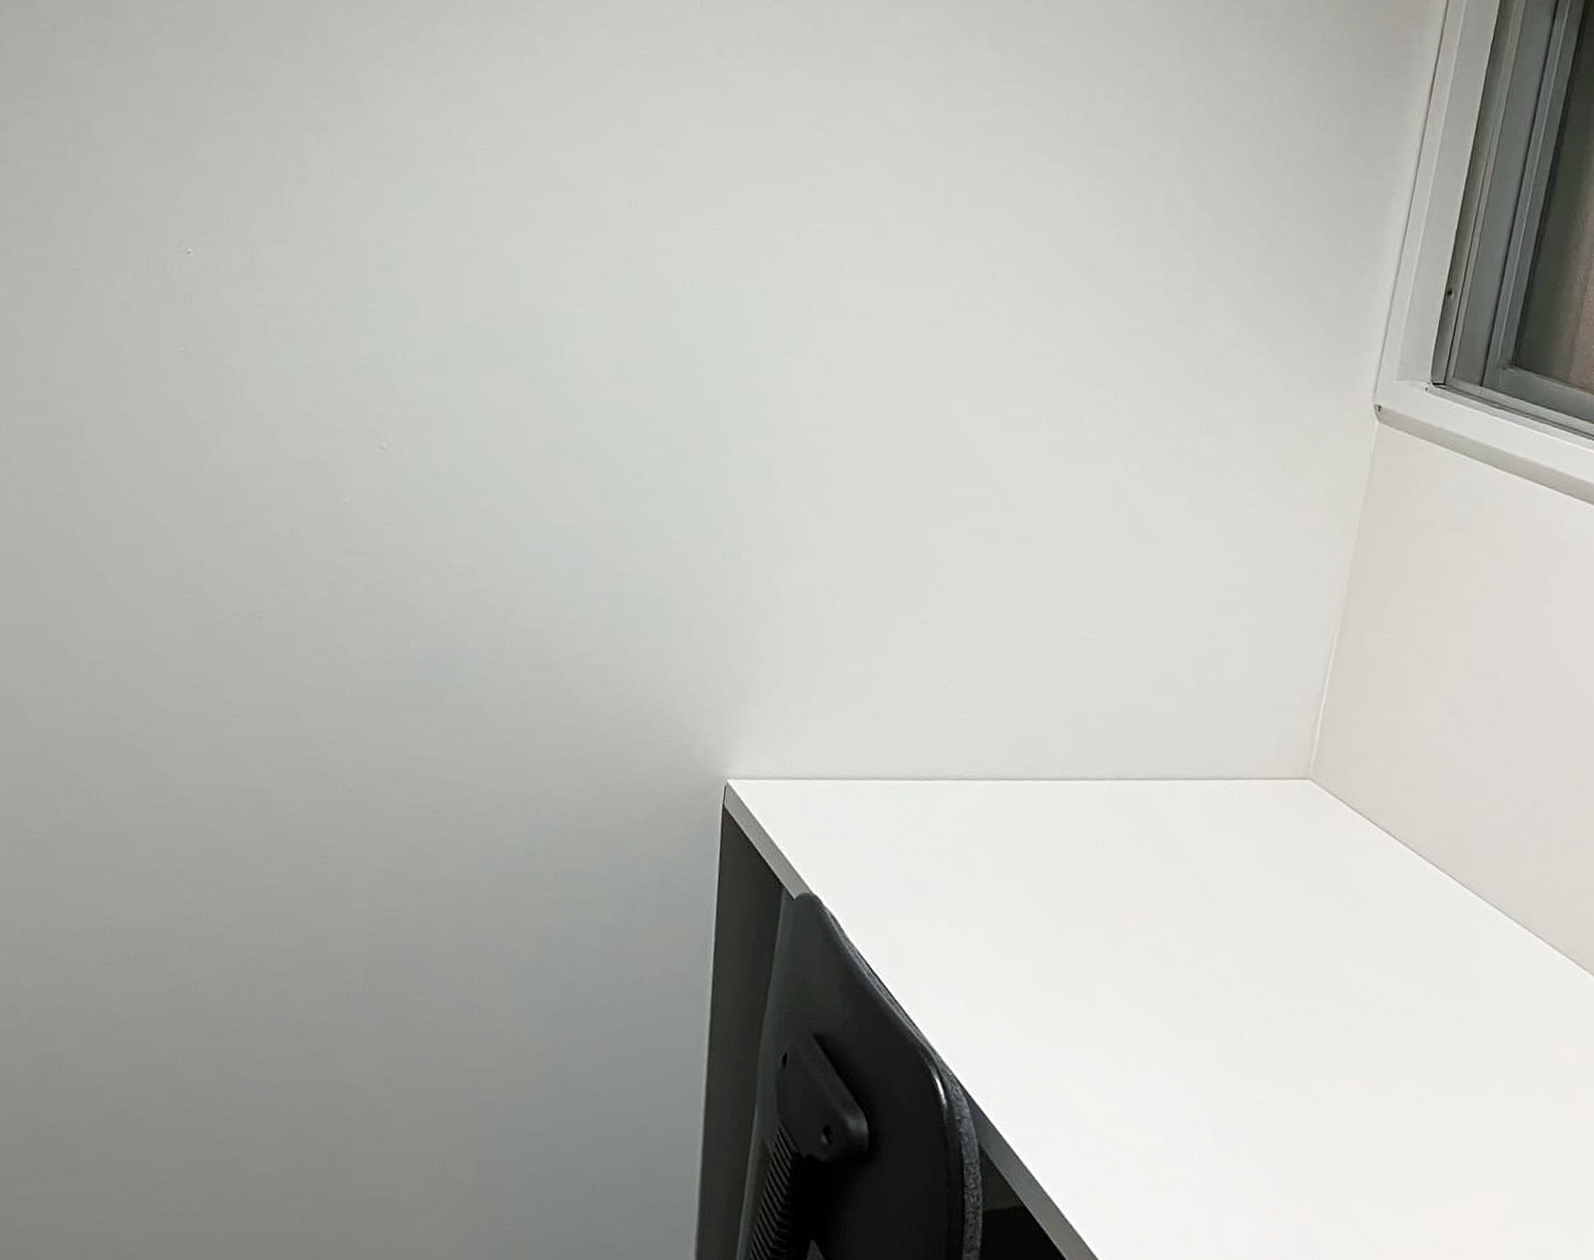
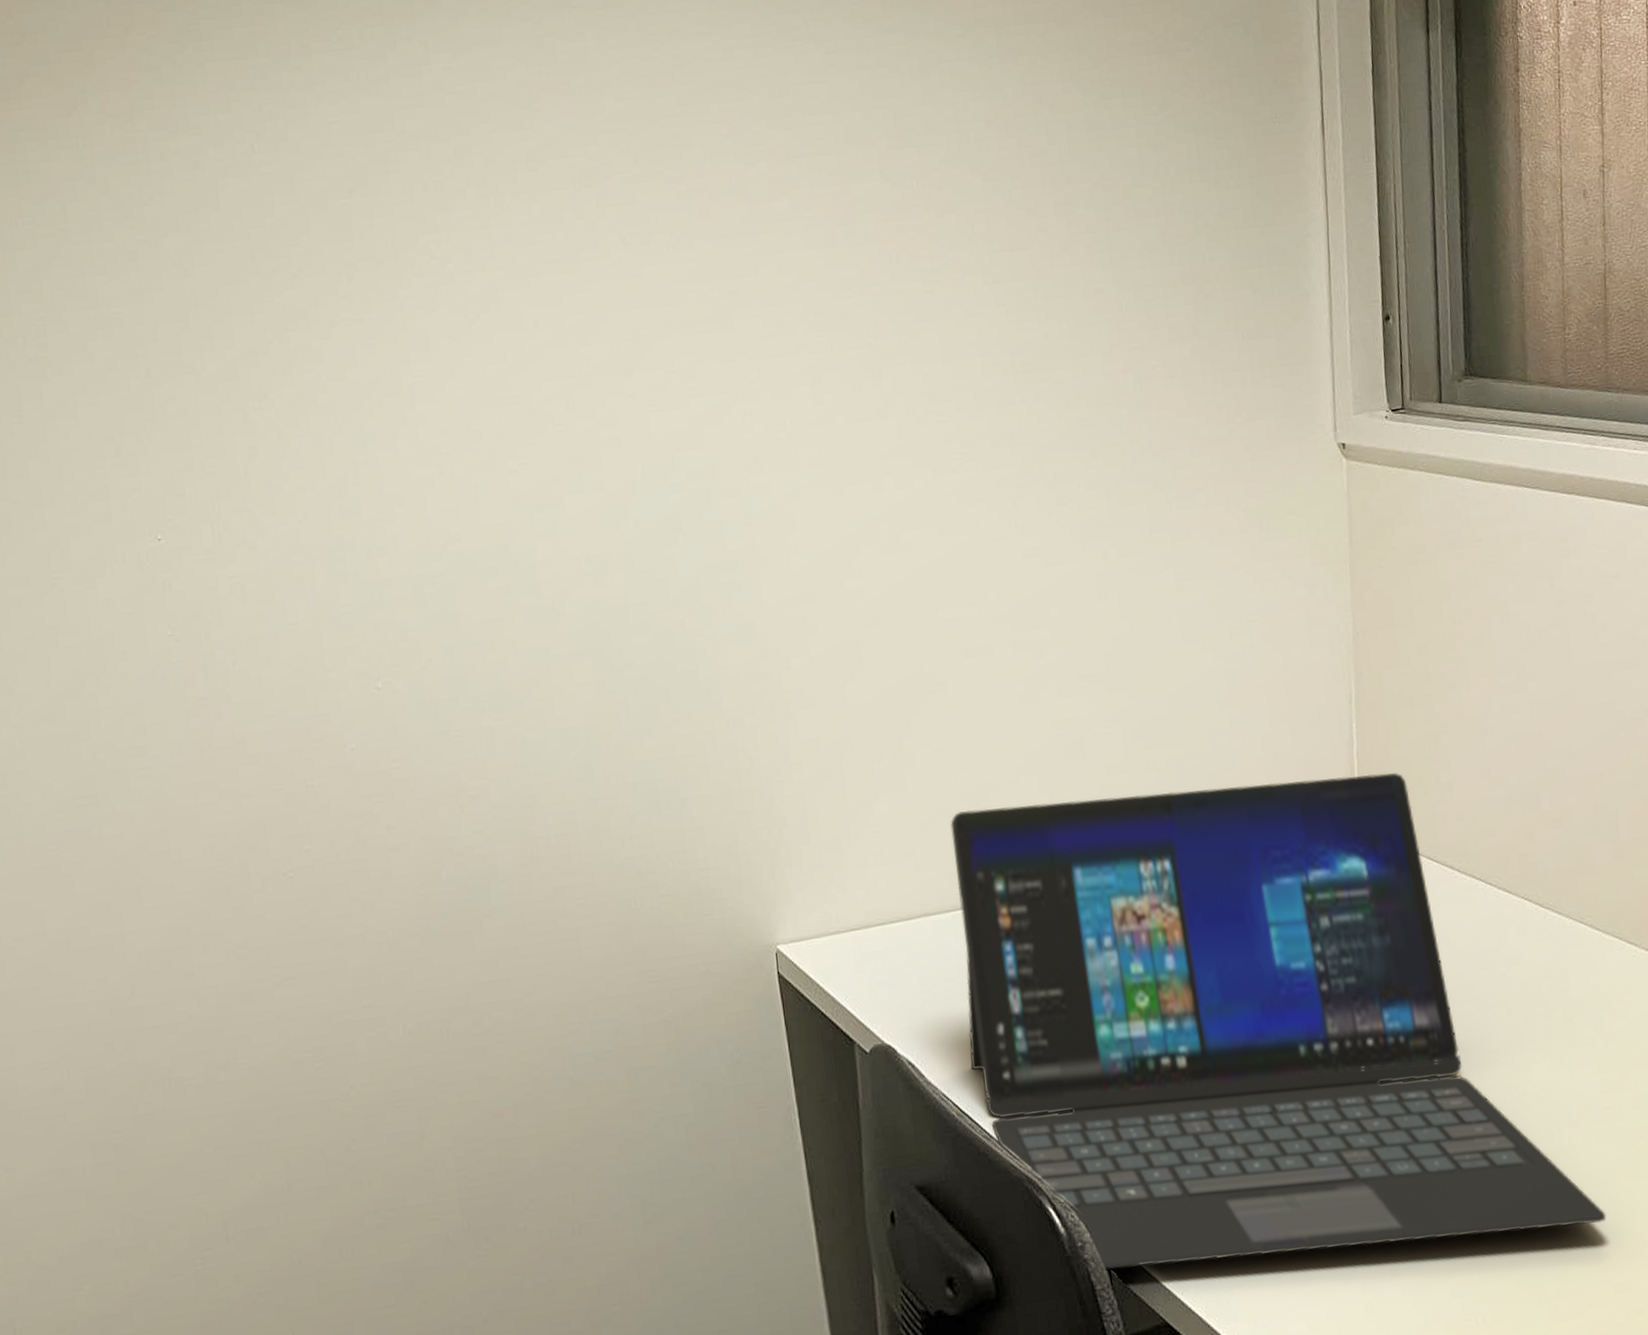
laptop: none [890,685,1456,1189] -> present [950,773,1607,1270]

